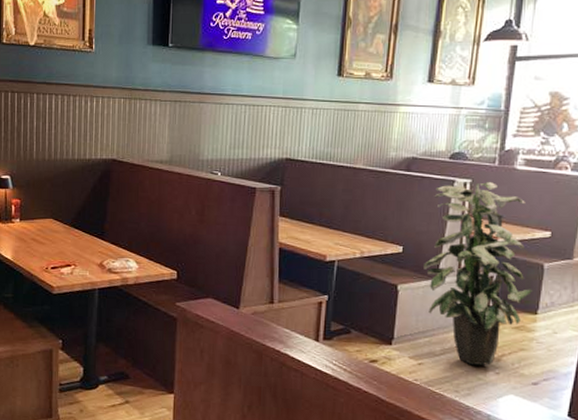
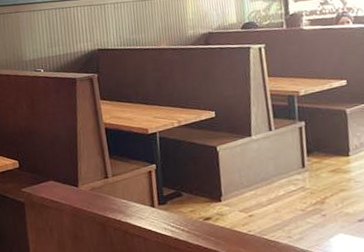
indoor plant: present [424,182,534,366] -> none [234,44,342,211]

